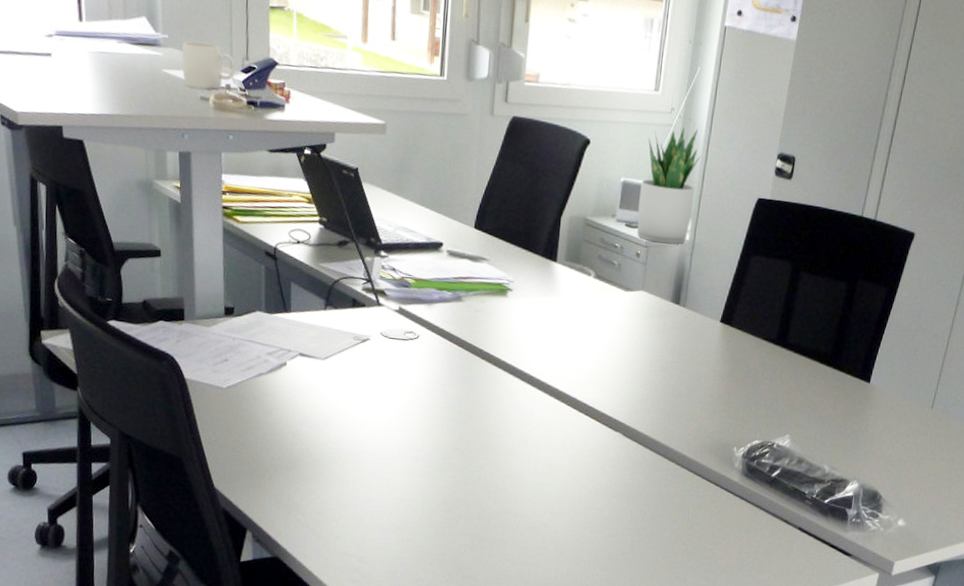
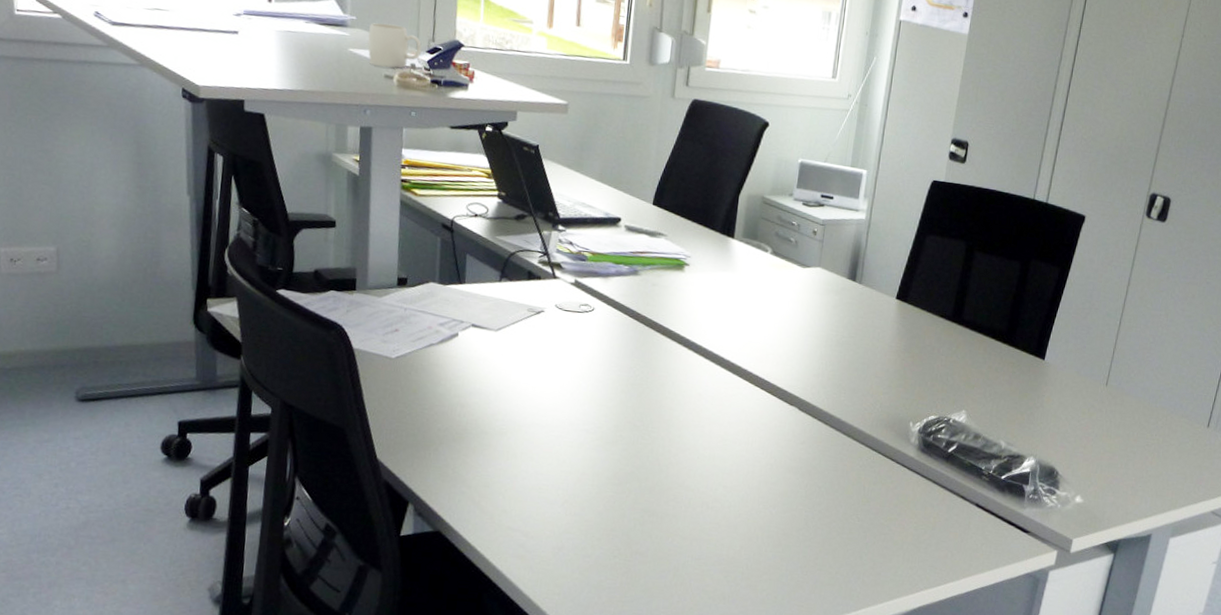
planter: present [637,126,701,244] -> none [814,112,877,223]

